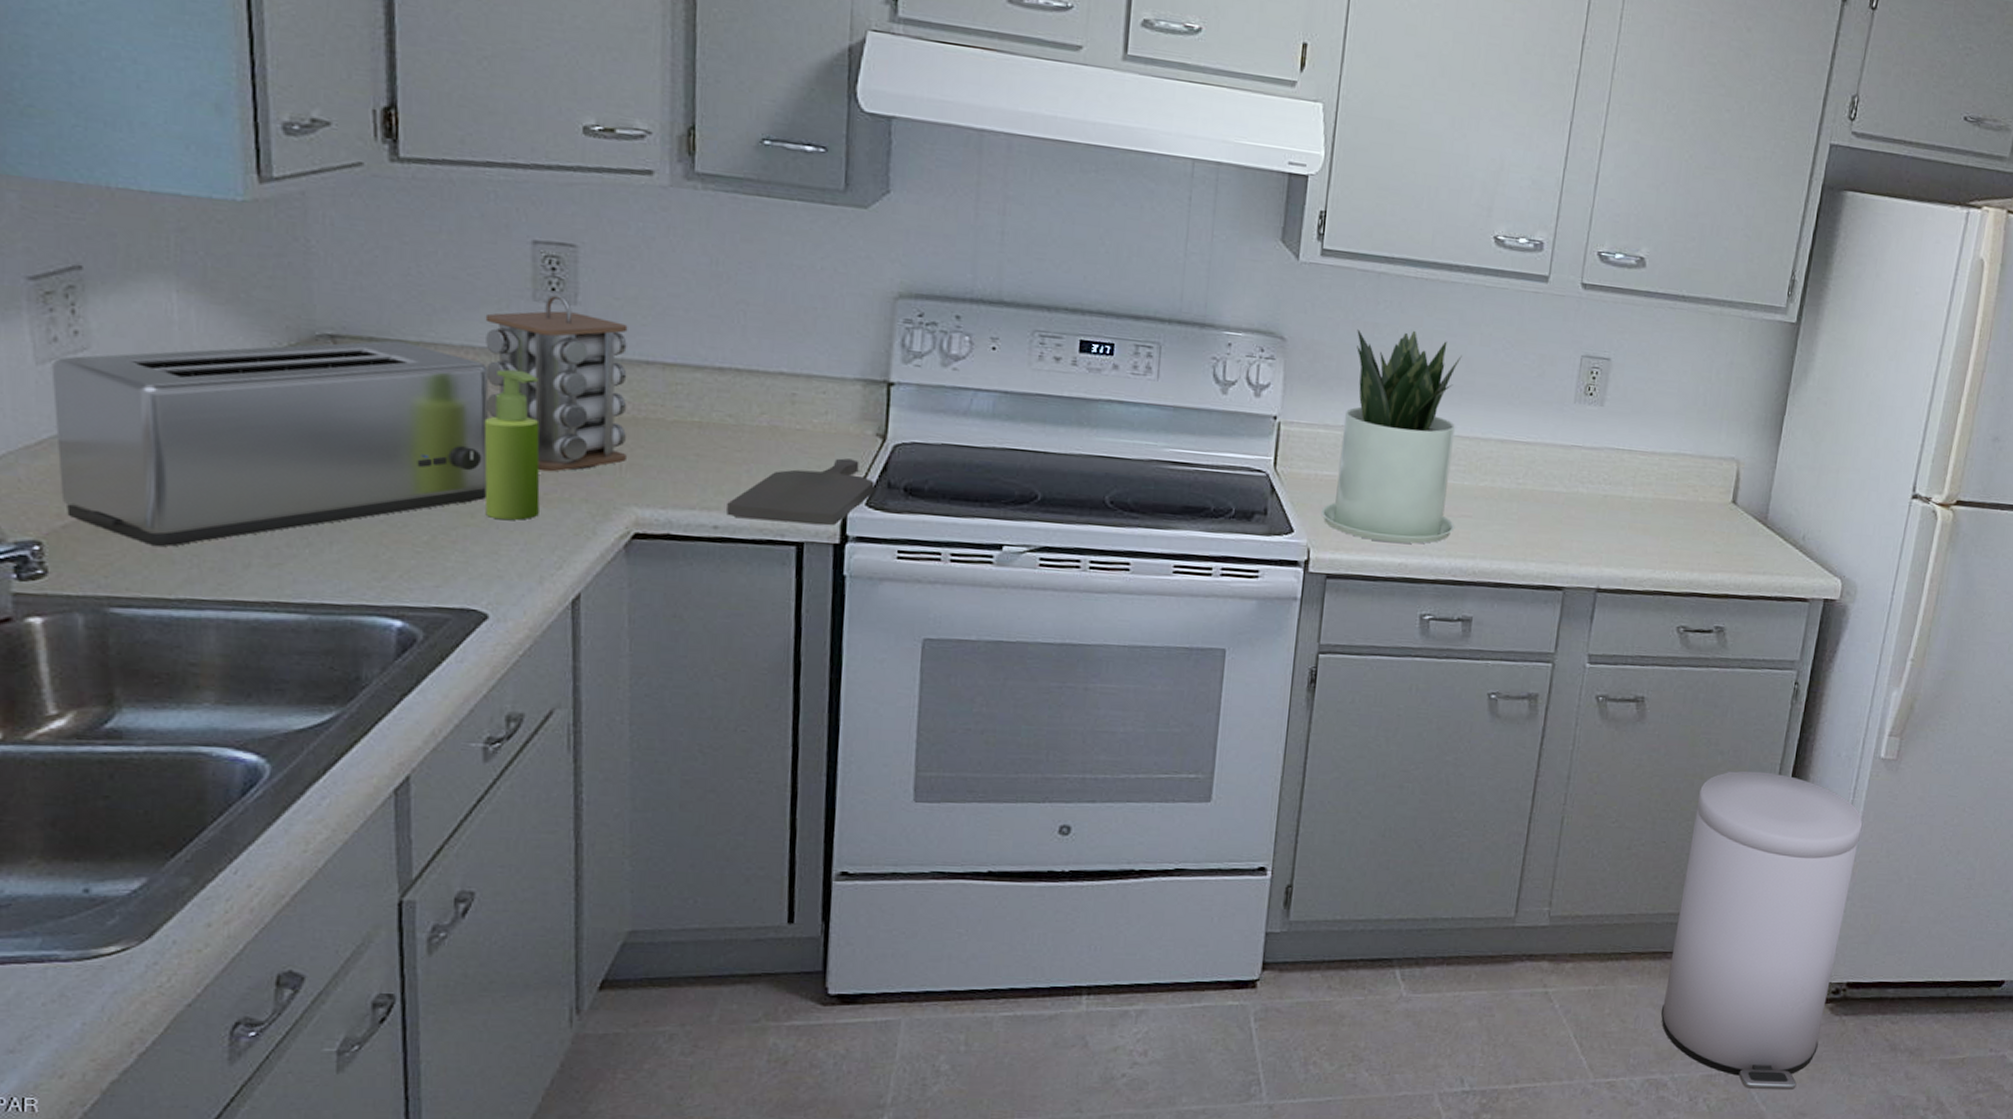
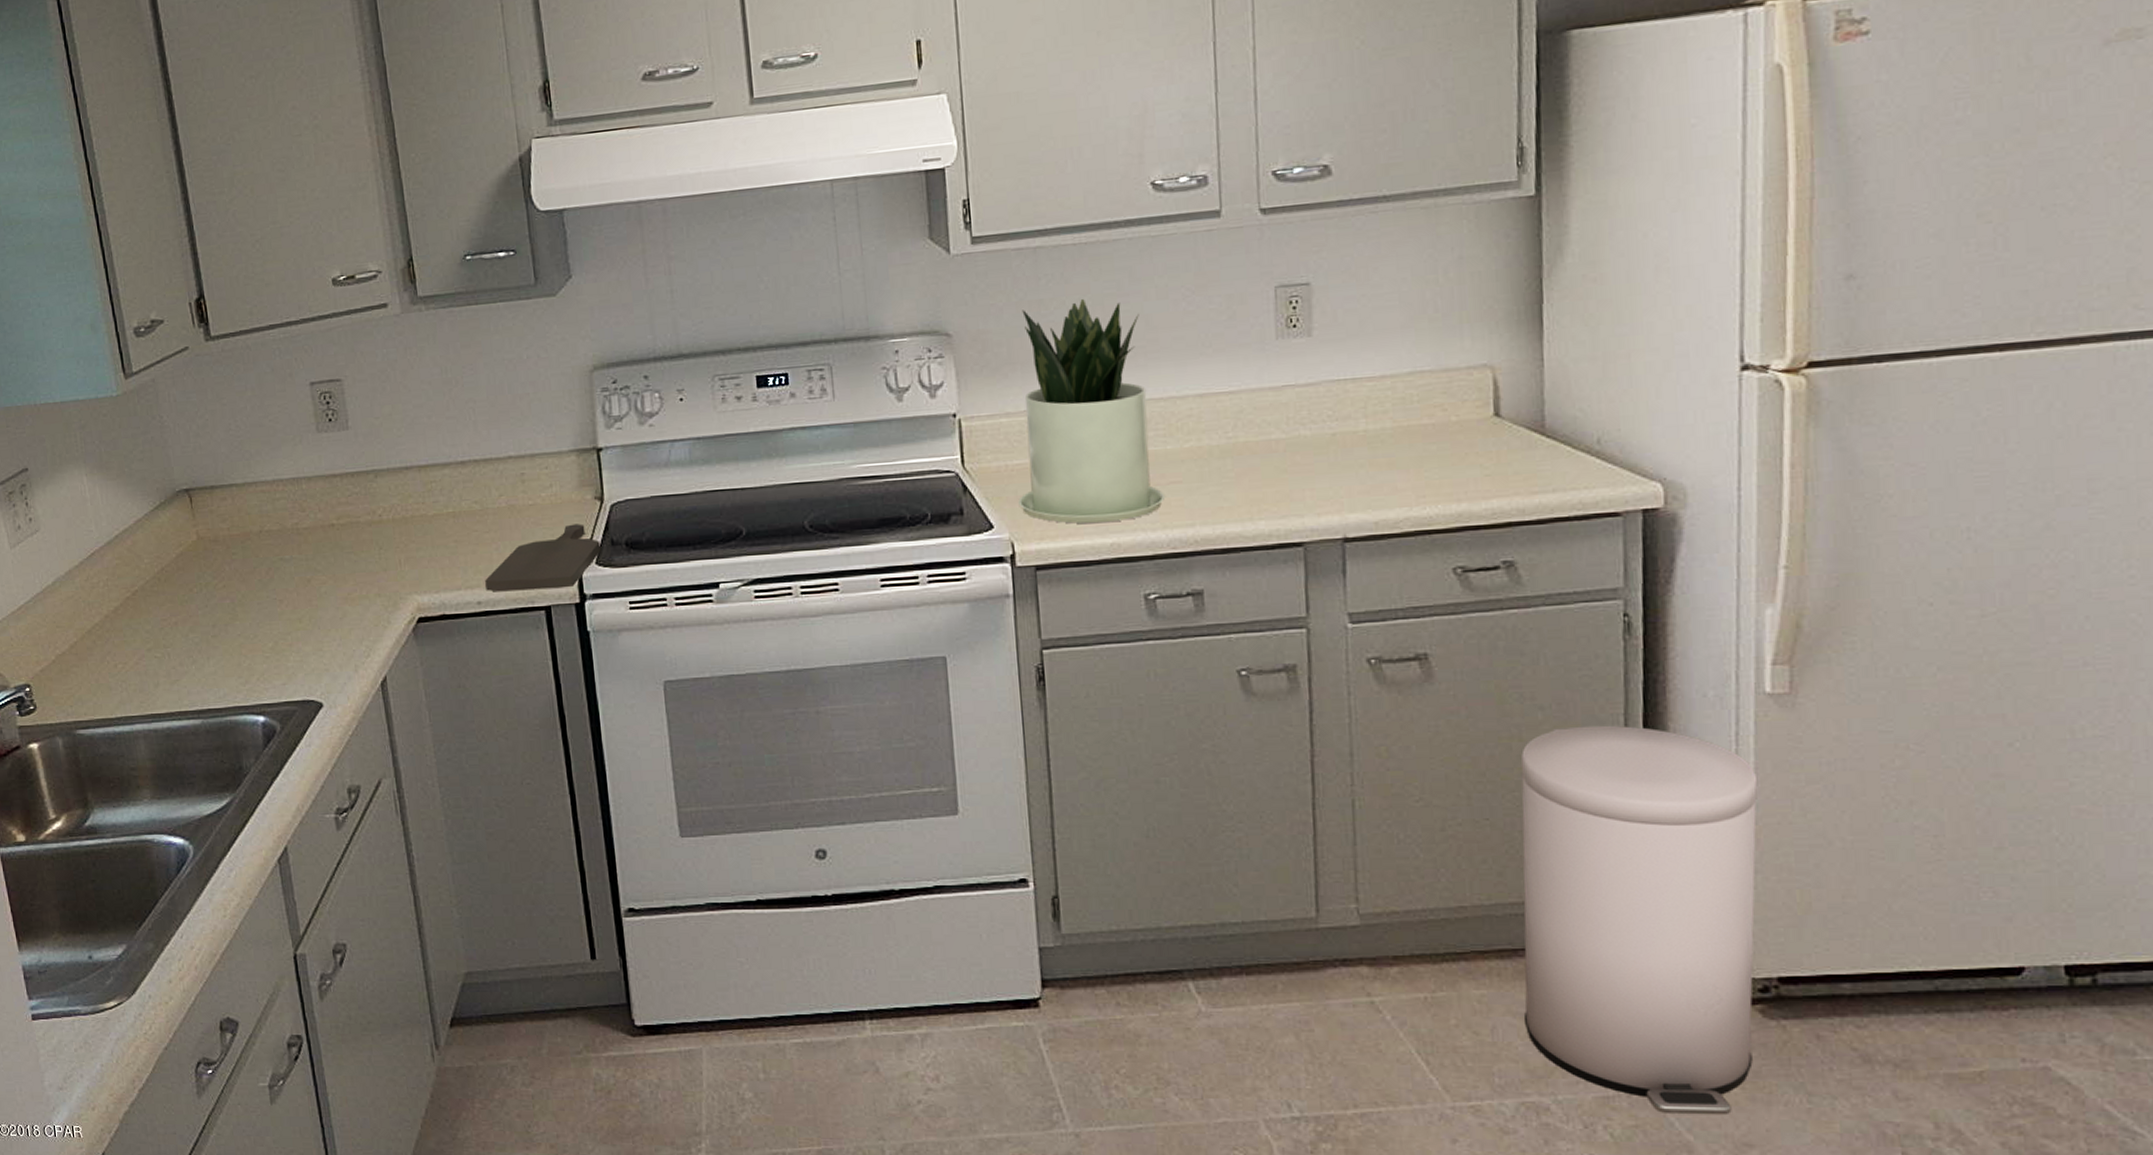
toaster: present [51,340,490,547] -> none [19,485,308,678]
soap dispenser: present [483,369,540,521] -> none [297,492,347,621]
spice rack: present [485,294,628,472] -> none [286,423,403,575]

